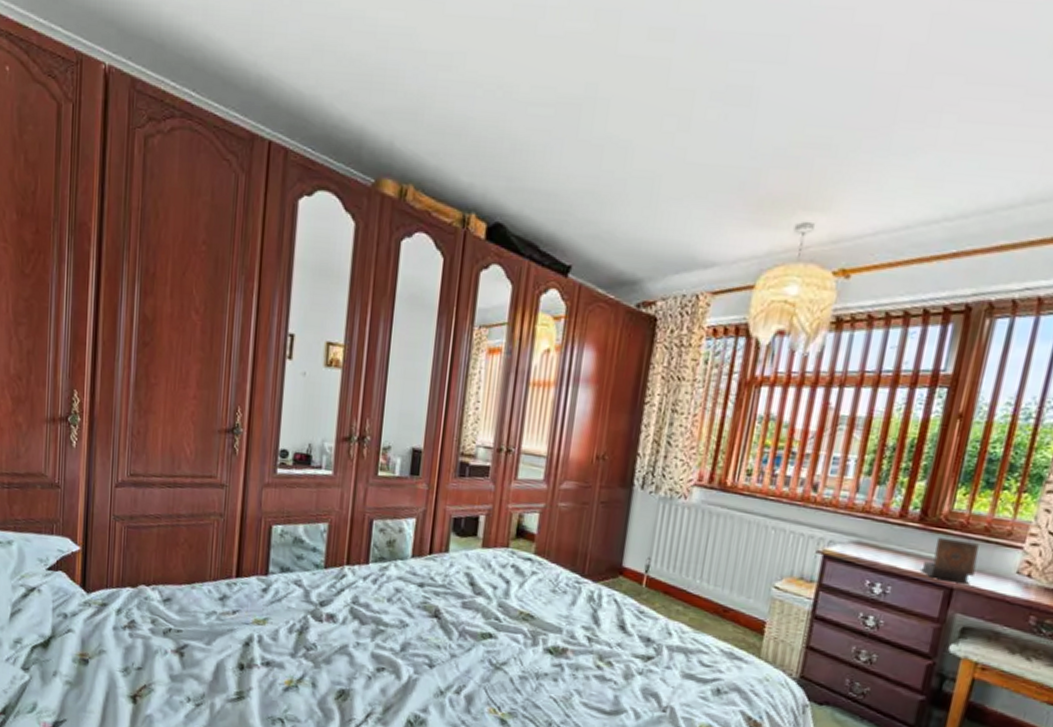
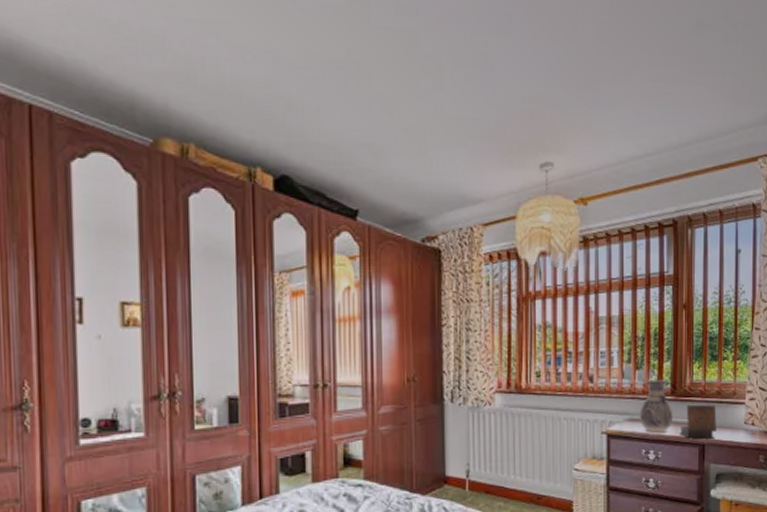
vase: none [869,499,919,566] -> present [639,379,673,434]

